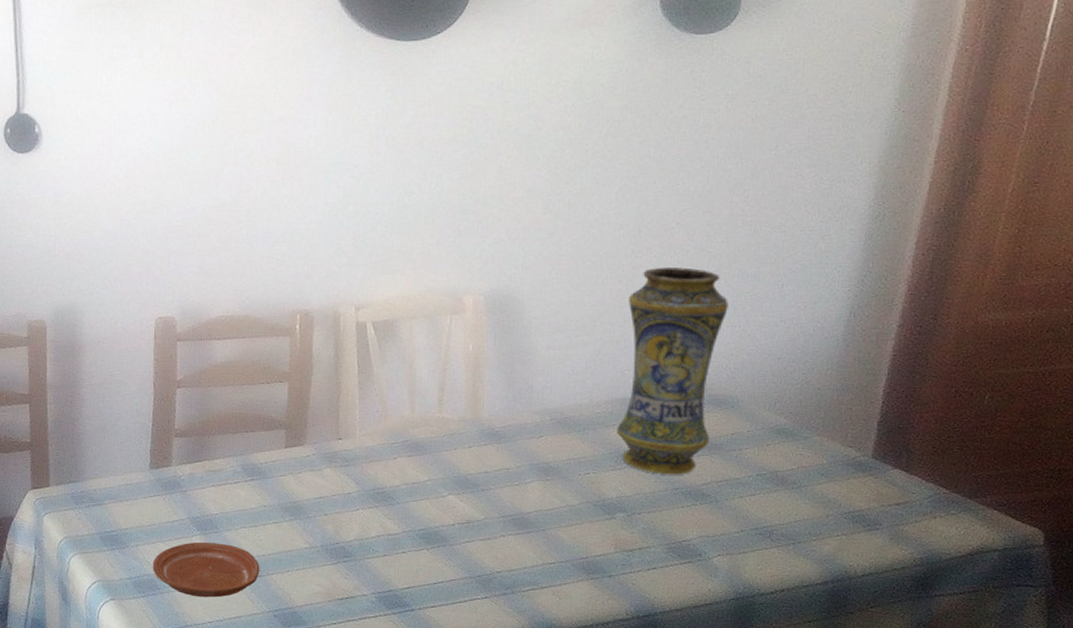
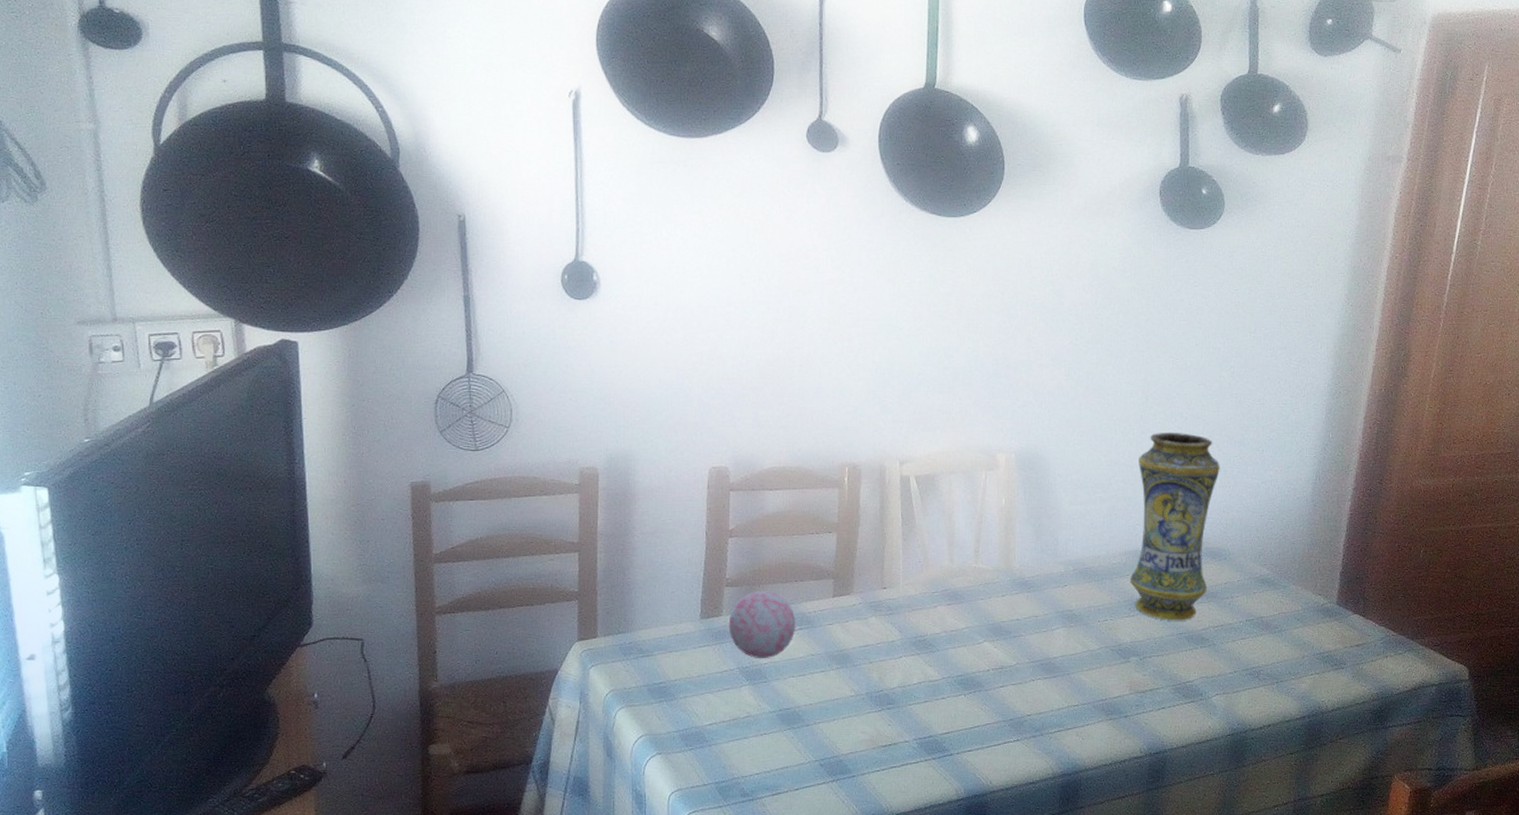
plate: present [152,543,260,598] -> none [701,693,807,749]
decorative ball: none [178,440,247,510] -> present [728,590,796,659]

